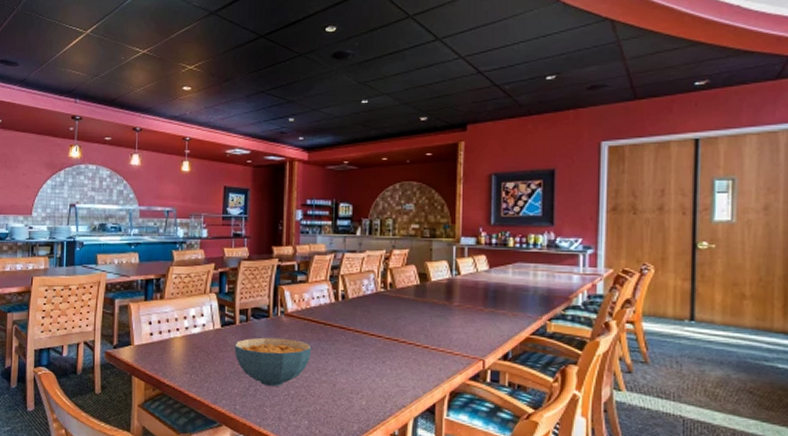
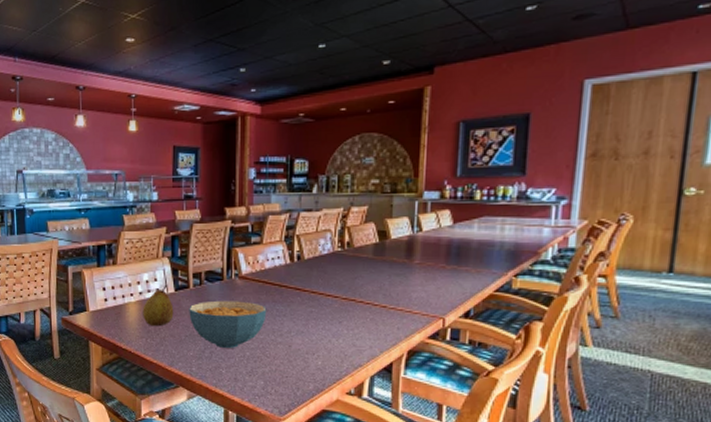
fruit: none [188,320,219,363] -> present [143,284,174,327]

